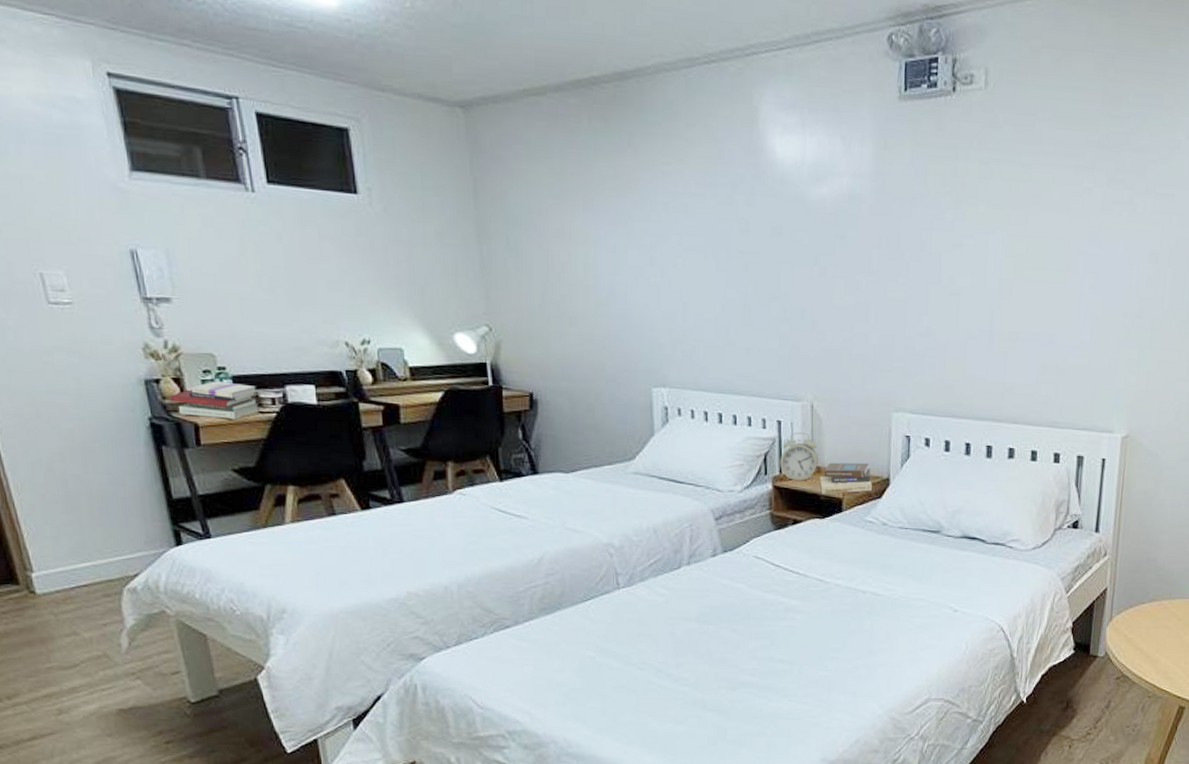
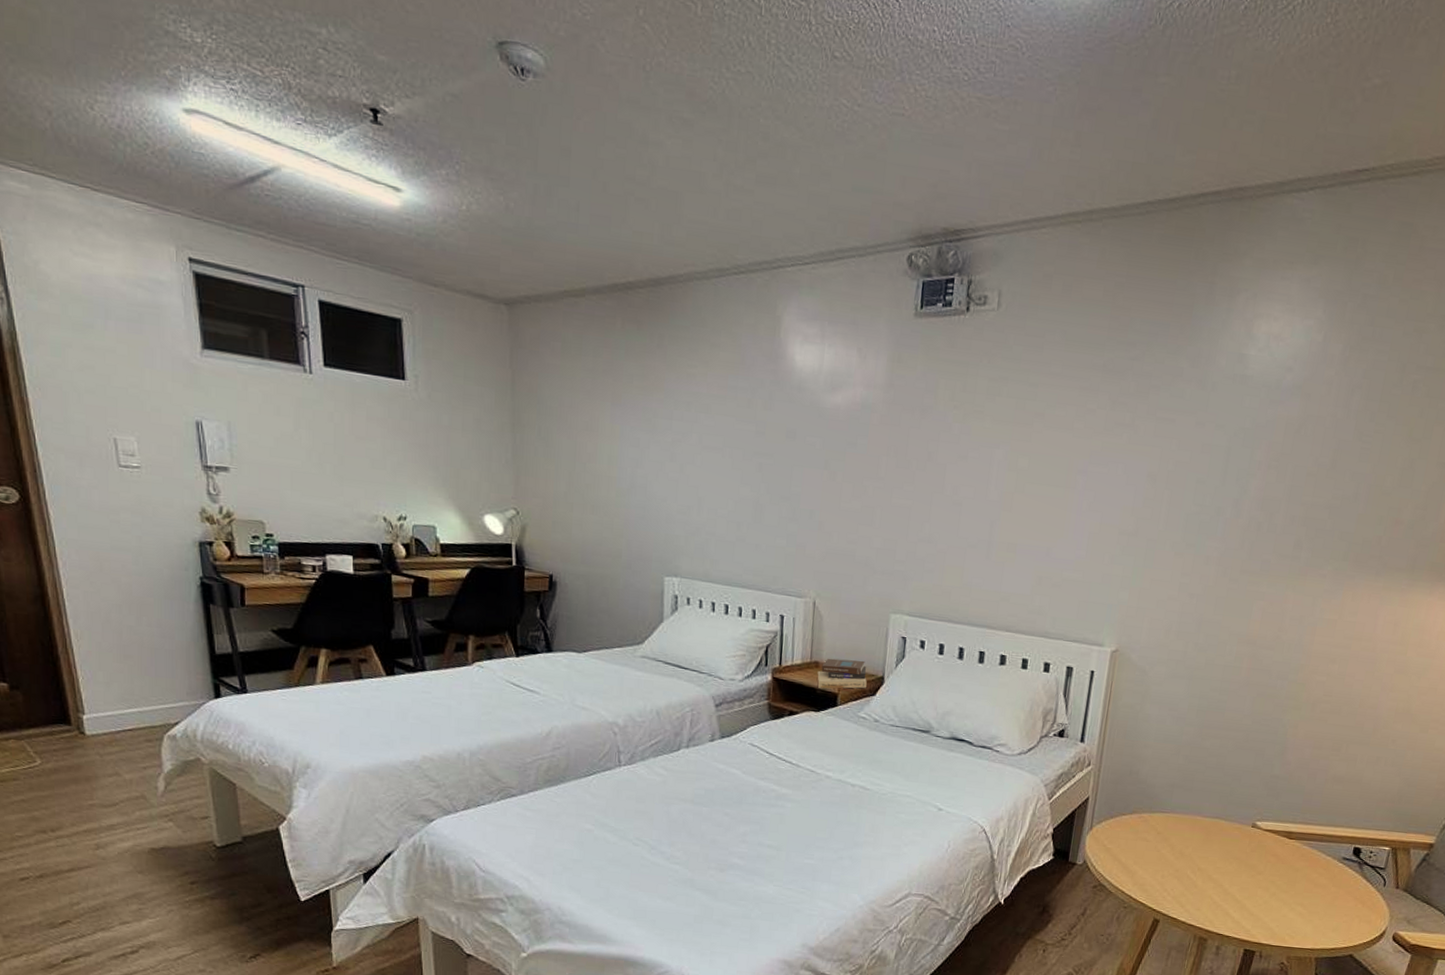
books: present [169,381,259,421] -> none [220,546,300,585]
alarm clock: present [780,432,819,482] -> none [780,627,818,675]

